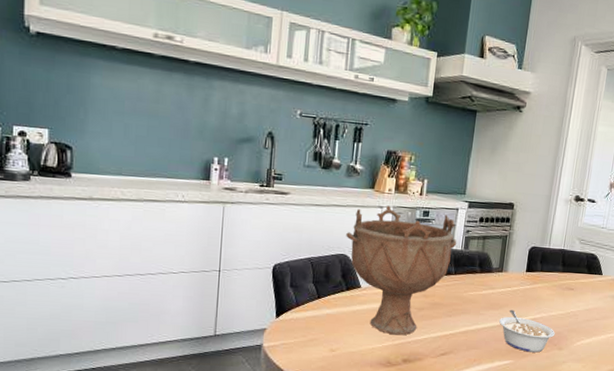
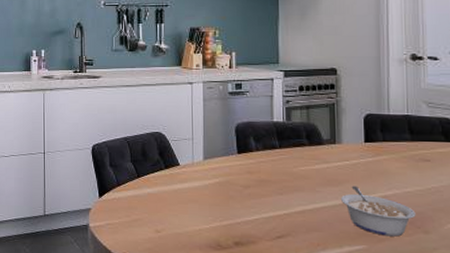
decorative bowl: present [346,205,457,335] -> none [159,81,277,216]

